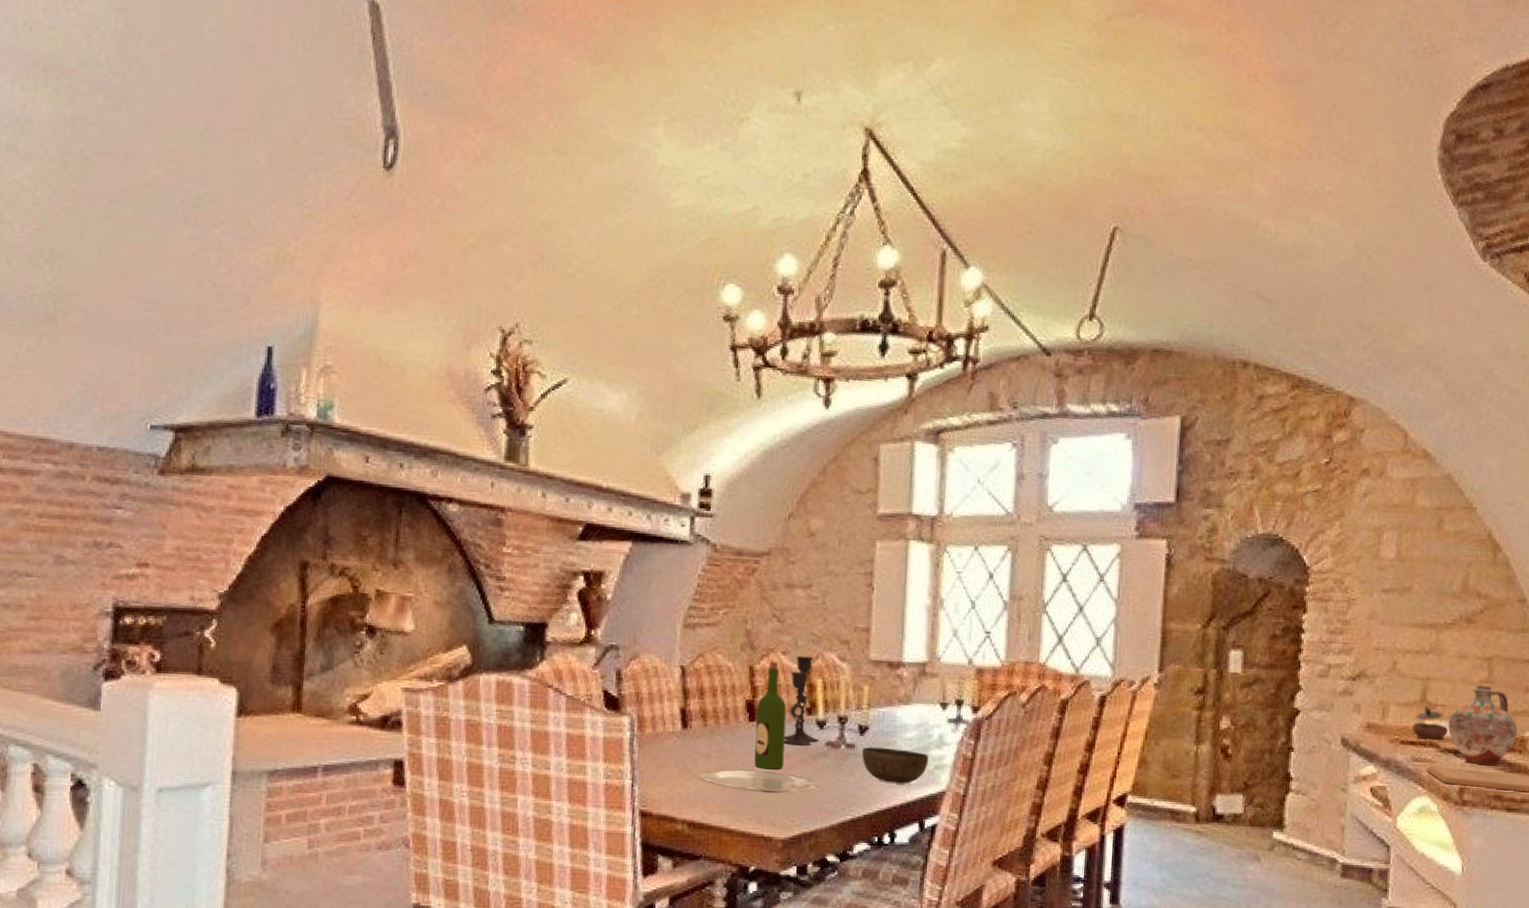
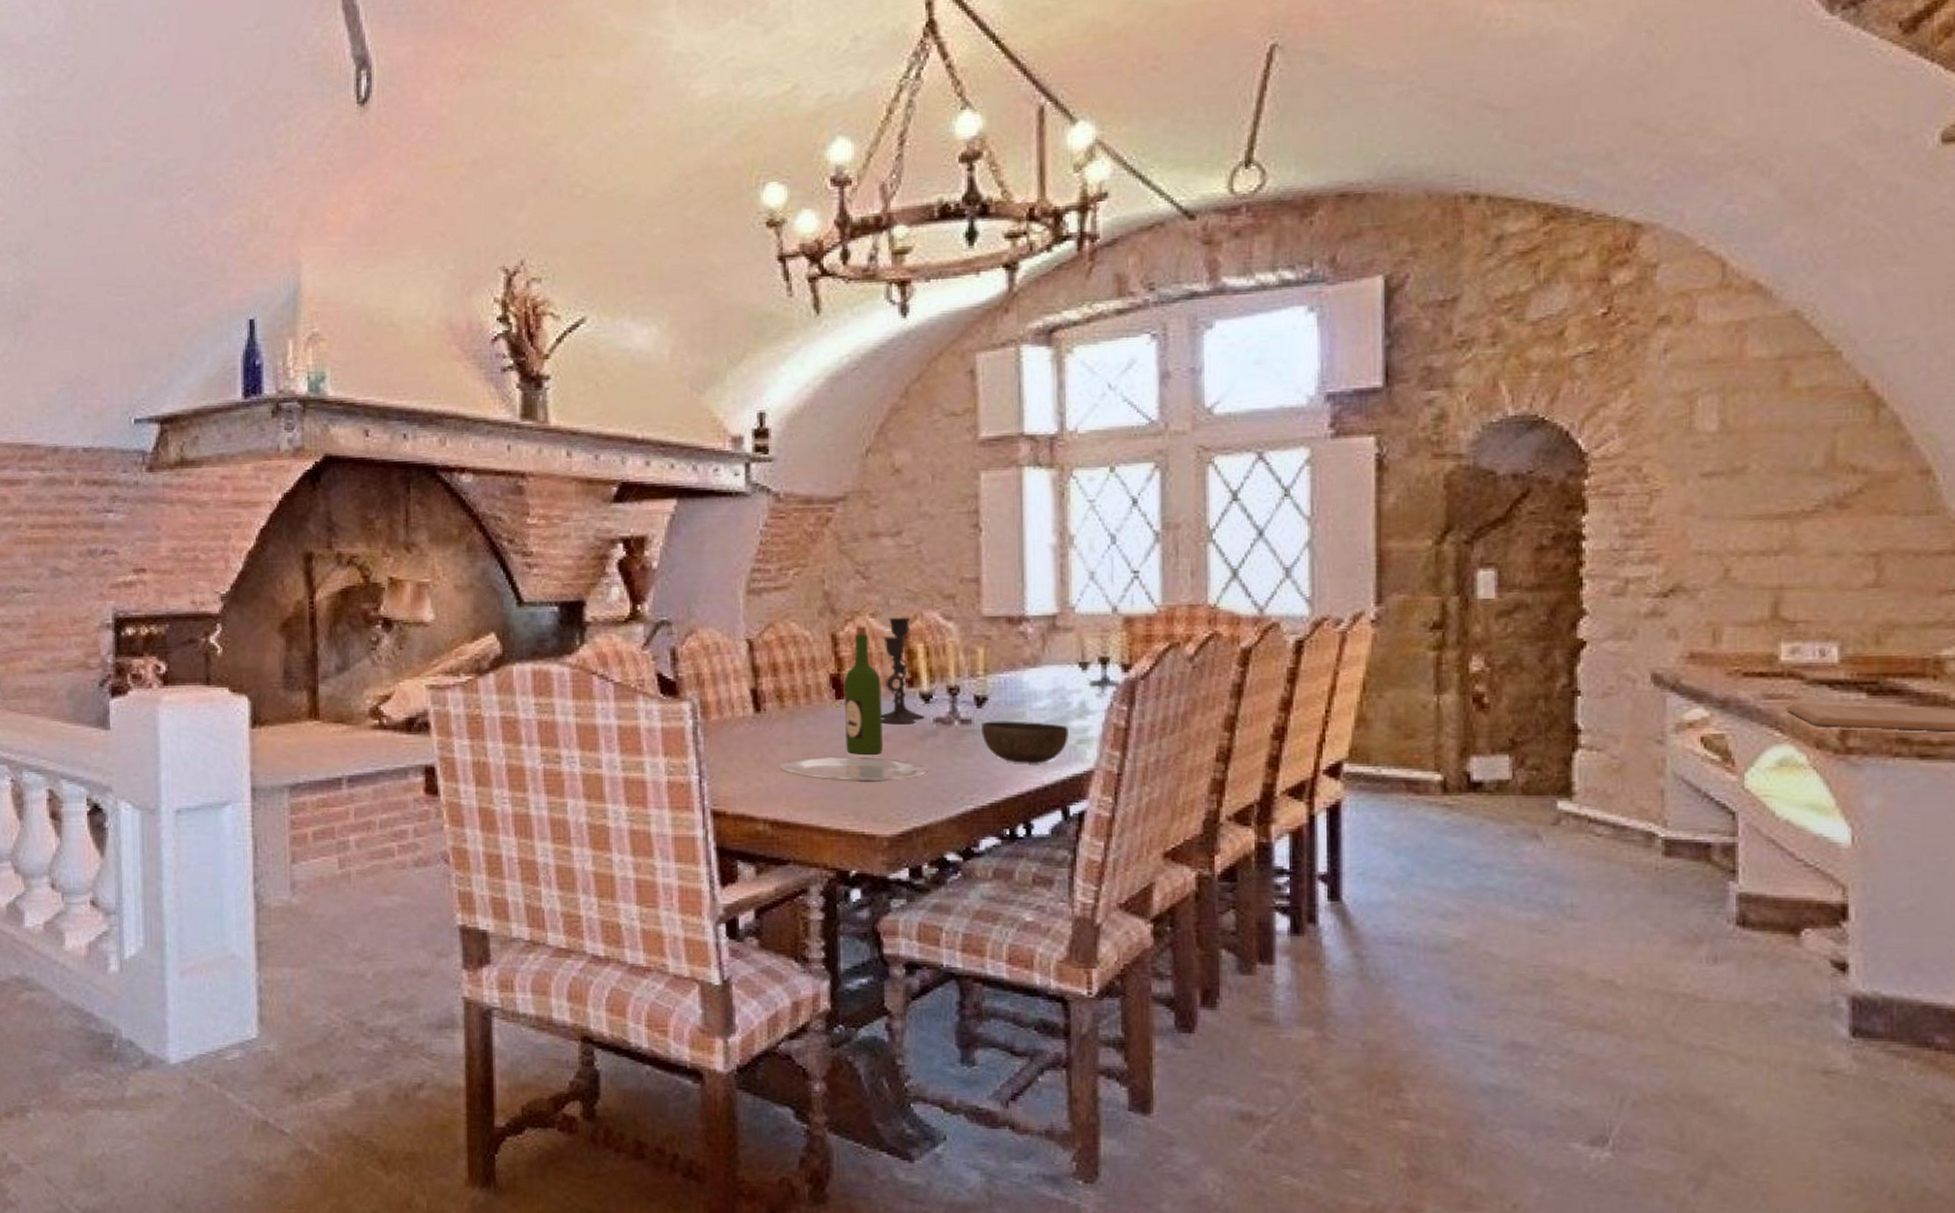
cooking pot: present [1412,706,1448,740] -> none [1760,624,1817,669]
ceramic jug: present [1447,684,1518,766] -> none [1816,590,1930,699]

